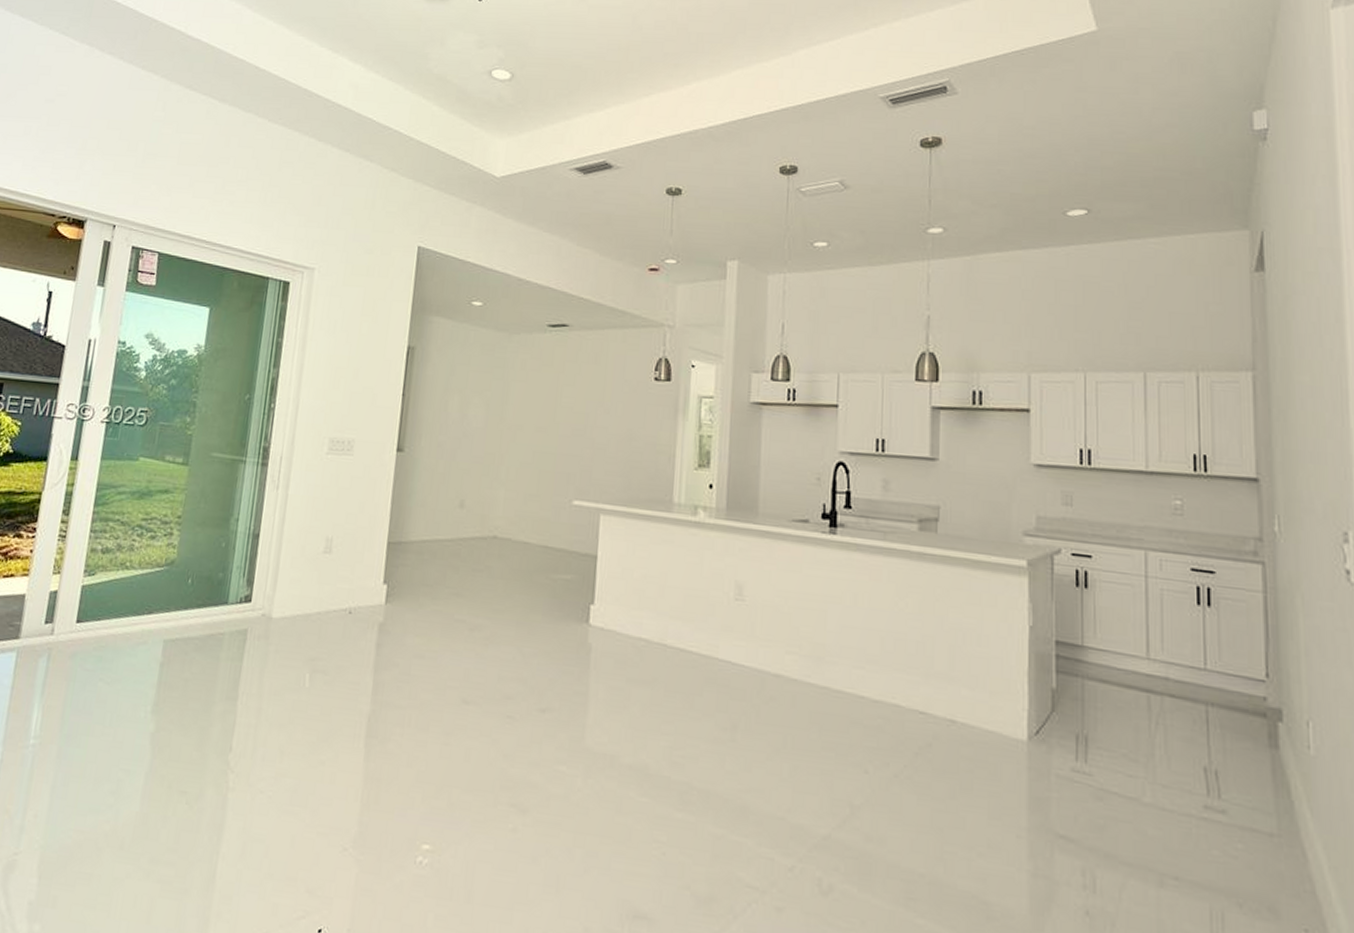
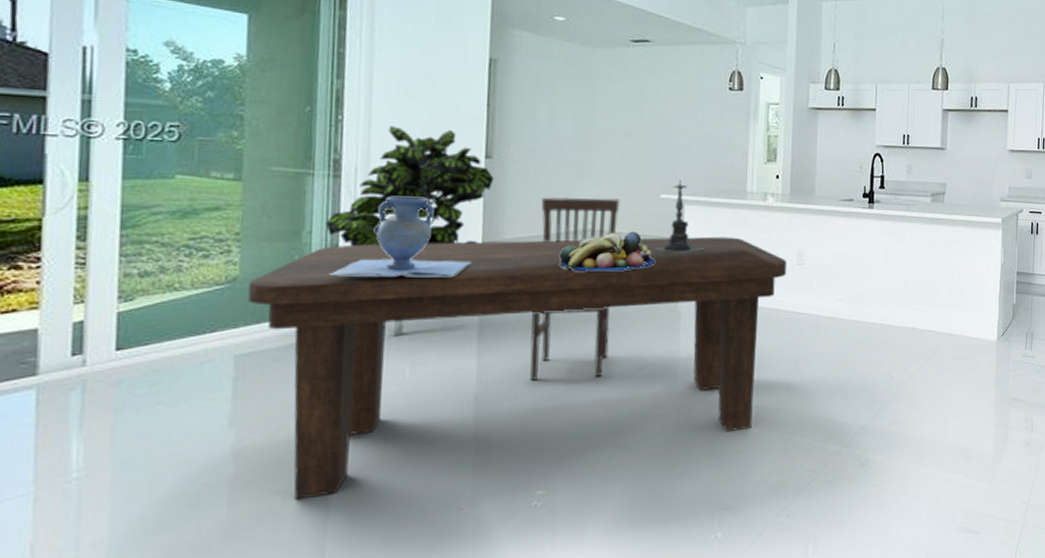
dining table: none [181,535,722,812] -> present [247,236,788,500]
vase: none [248,488,375,578] -> present [328,197,471,278]
indoor plant: none [251,415,404,639] -> present [326,126,495,337]
dining chair: none [424,496,529,714] -> present [530,197,620,380]
fruit bowl: none [460,541,564,588] -> present [558,231,655,272]
candle holder: none [562,484,622,574] -> present [652,180,705,254]

